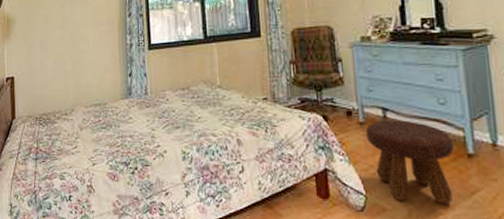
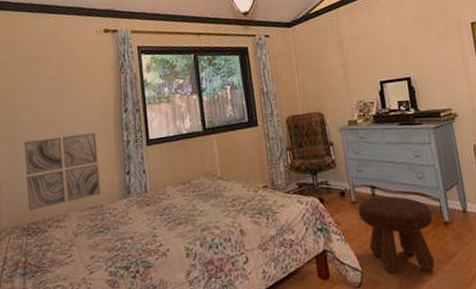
wall art: none [38,35,104,103] -> present [24,133,101,211]

